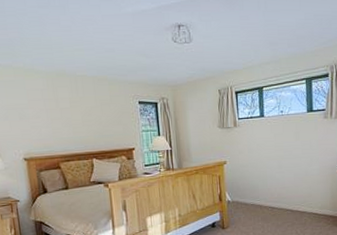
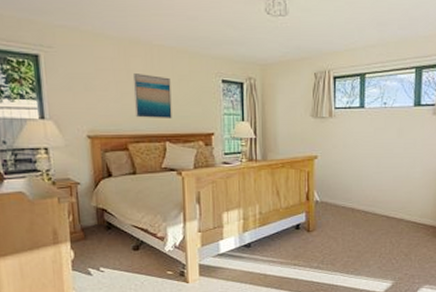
wall art: none [61,101,97,140] -> present [133,74,172,120]

